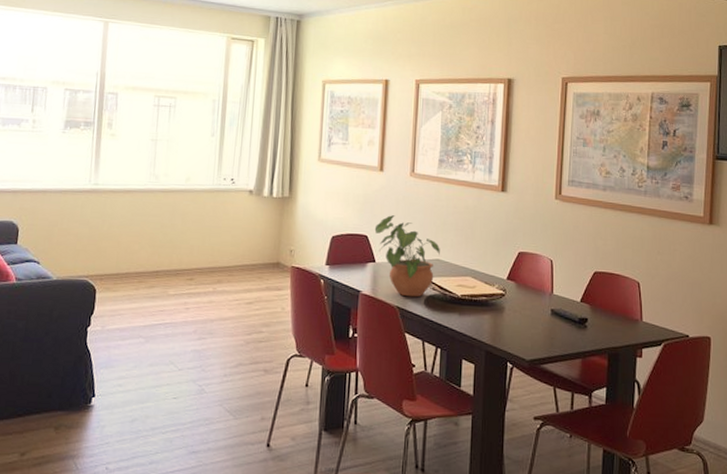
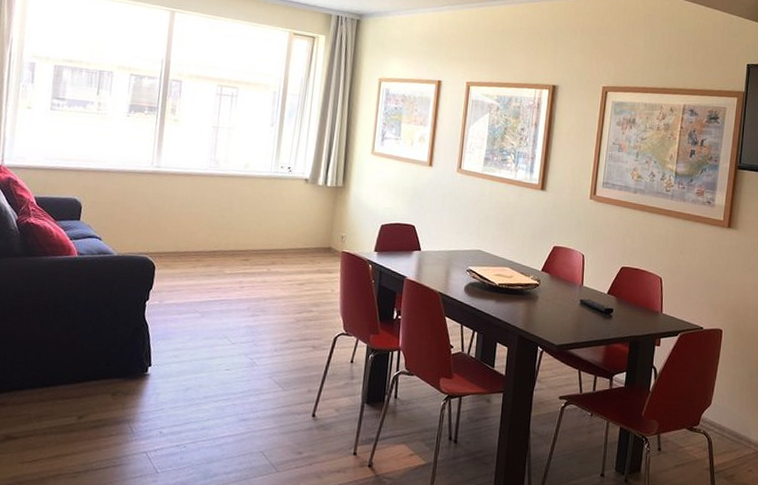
potted plant: present [374,215,440,297] -> none [421,207,482,284]

